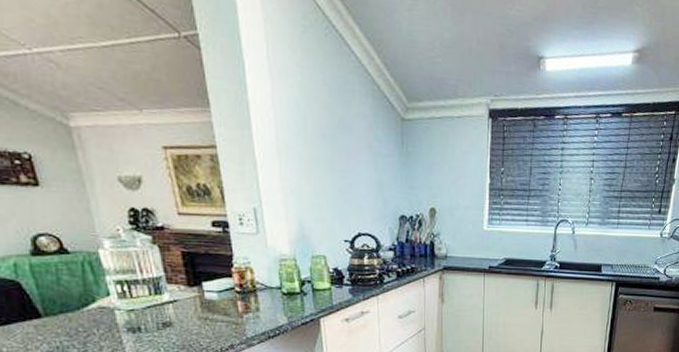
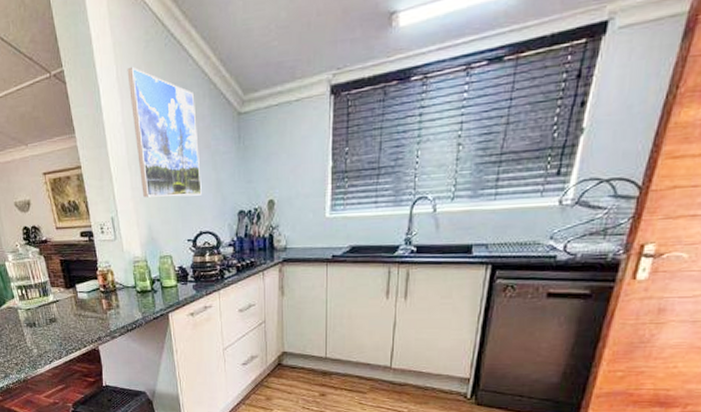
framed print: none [280,48,361,196] -> present [127,66,202,198]

